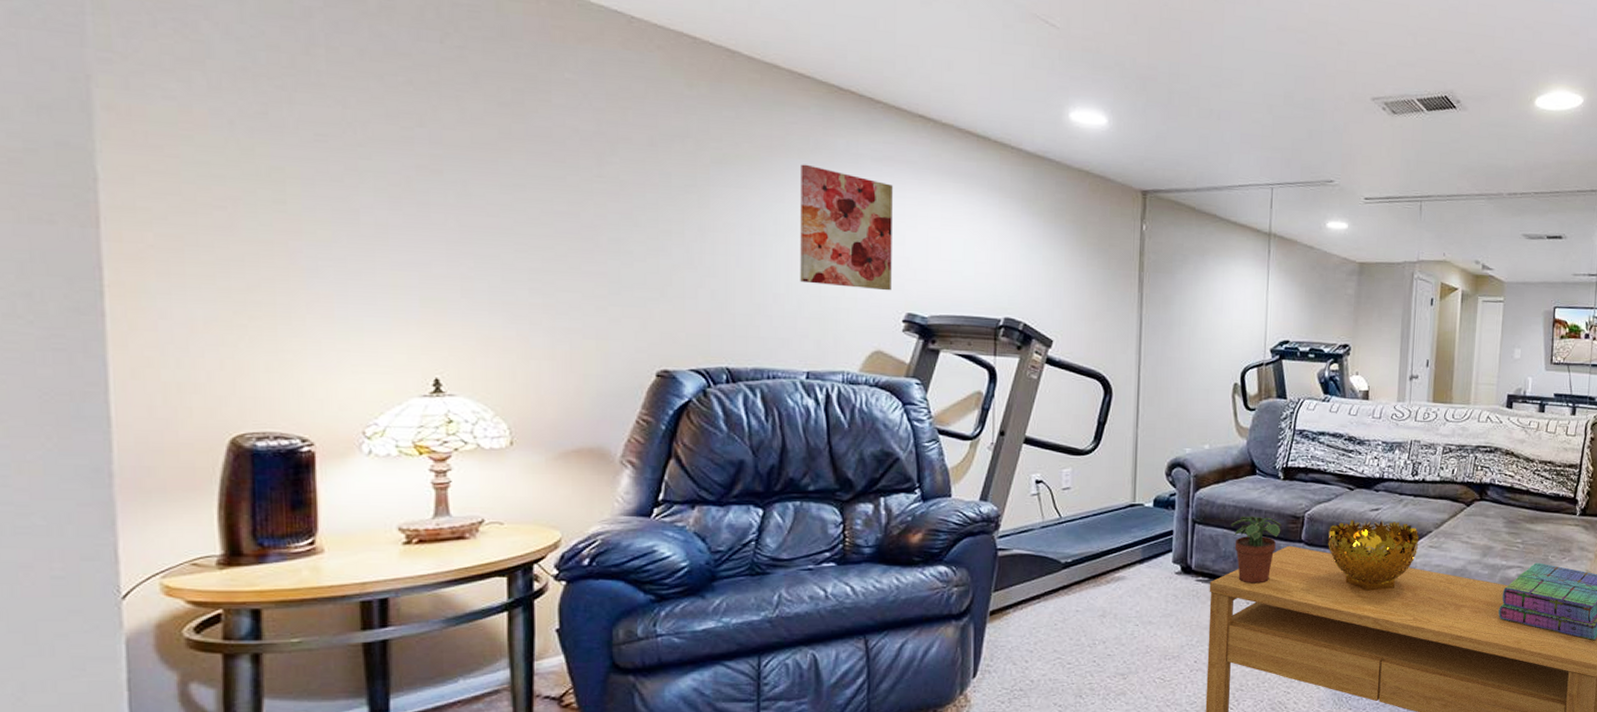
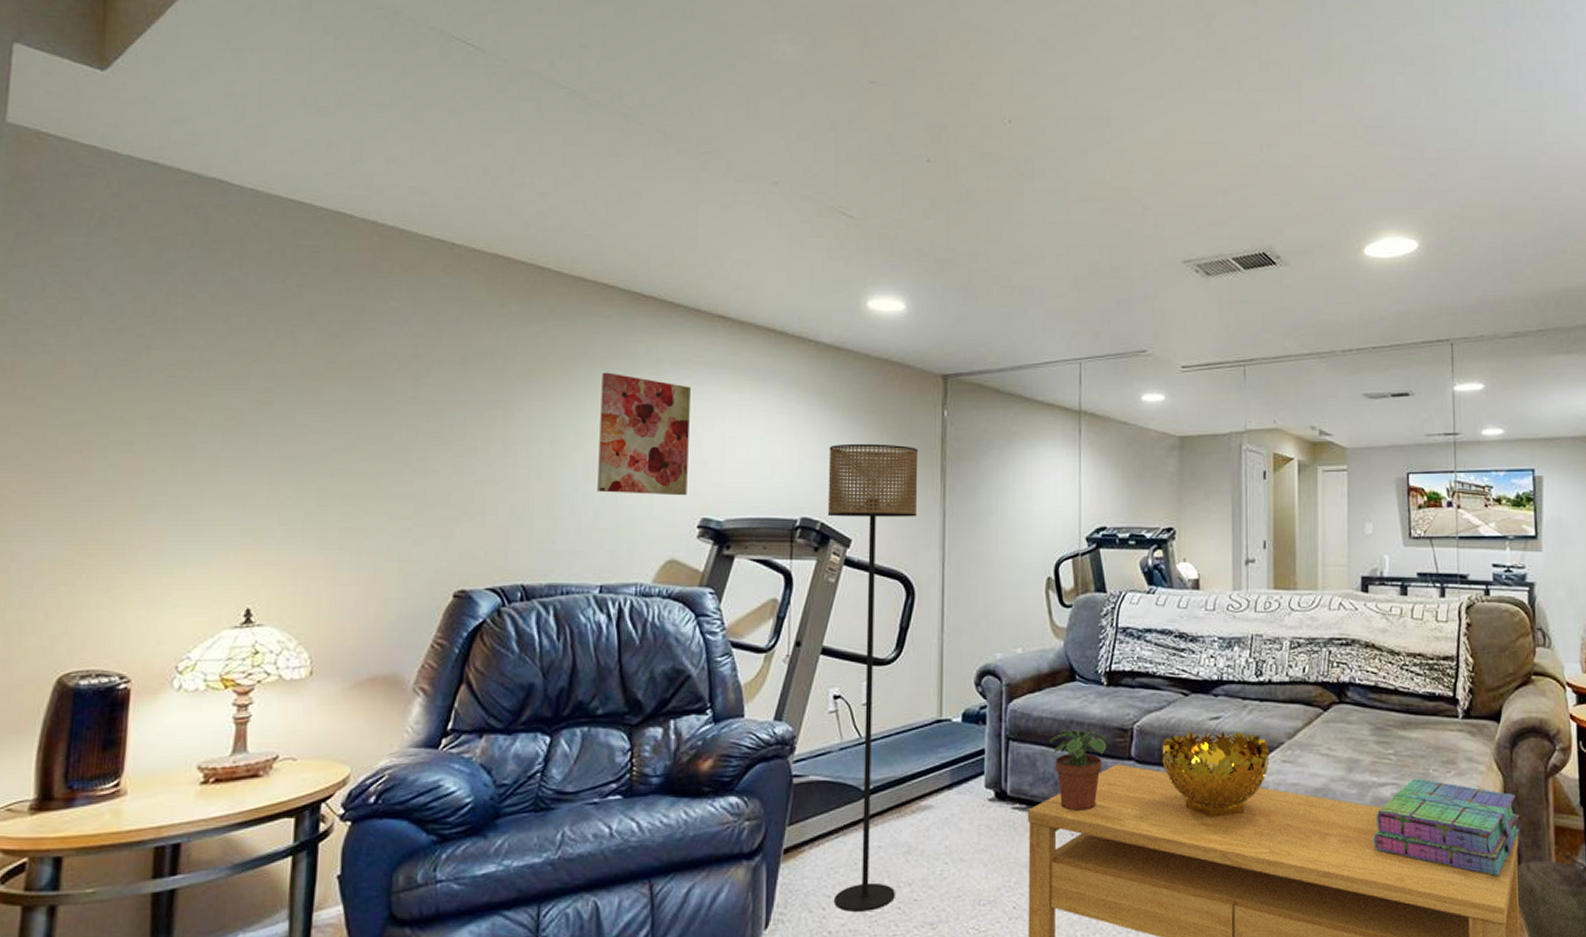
floor lamp: none [1030,250,1118,664] -> present [827,443,919,912]

